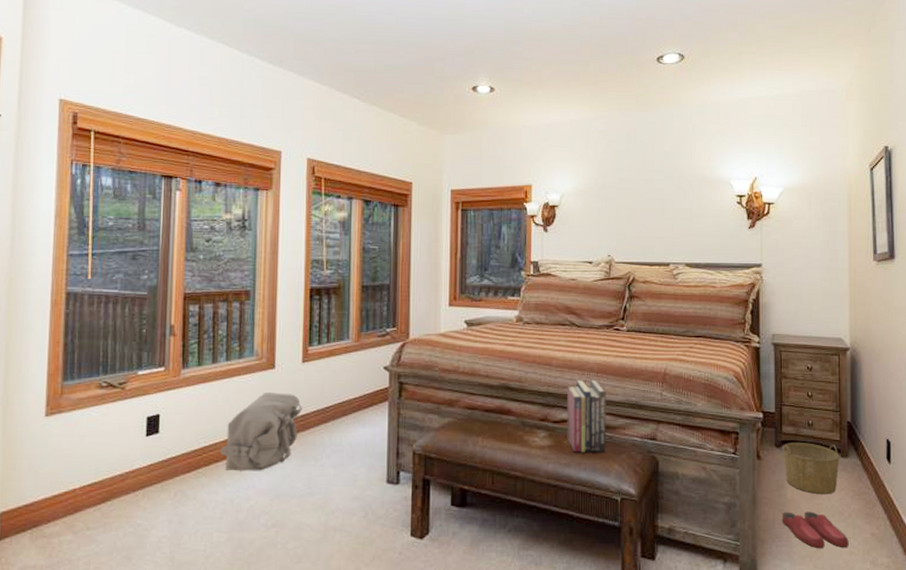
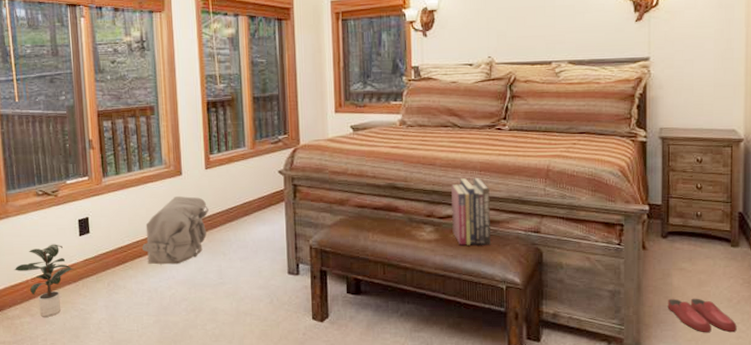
potted plant: none [60,445,138,534] -> present [14,244,76,317]
basket: present [782,443,840,495] -> none [669,233,730,283]

